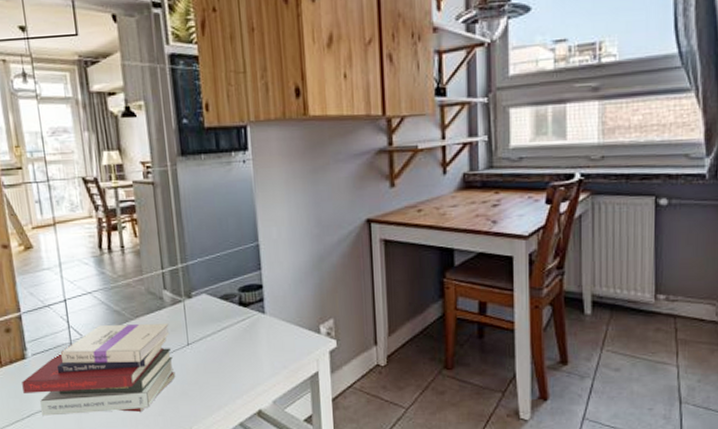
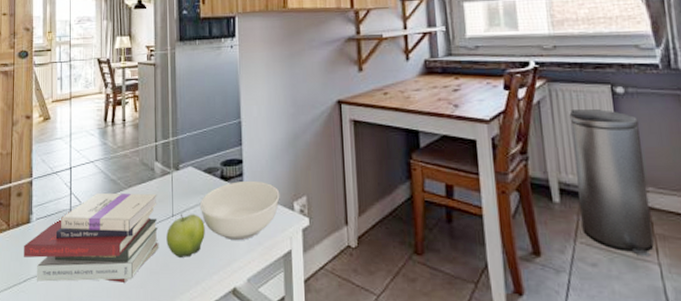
fruit: none [182,341,225,385] -> present [166,213,205,258]
bowl: none [217,305,305,366] -> present [199,180,280,241]
pedal bin: none [609,222,678,361] -> present [569,109,654,257]

